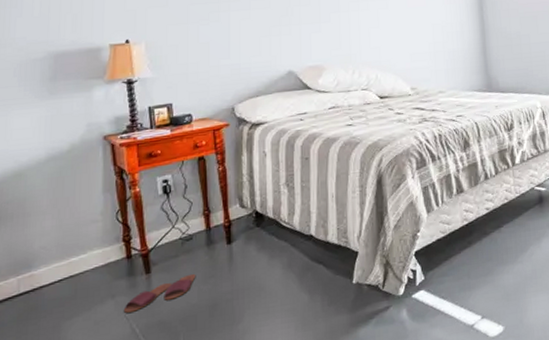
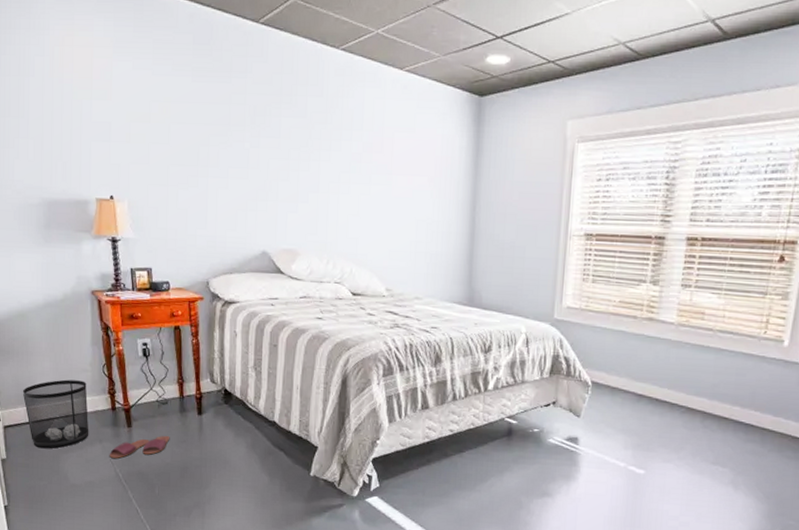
waste bin: none [15,233,99,321] -> present [22,379,89,449]

